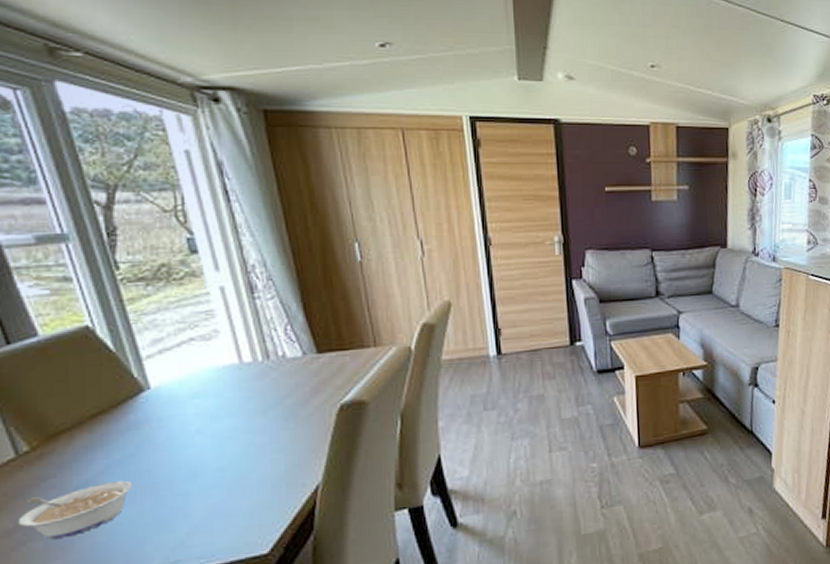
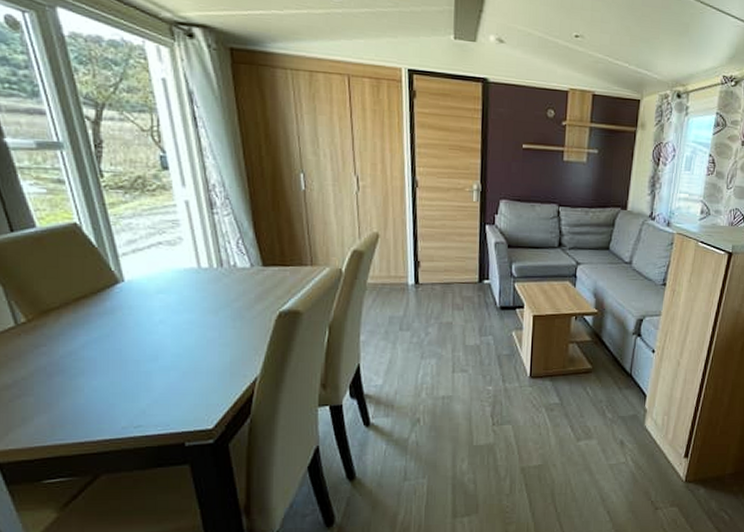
legume: present [17,480,133,539] -> none [15,355,106,396]

